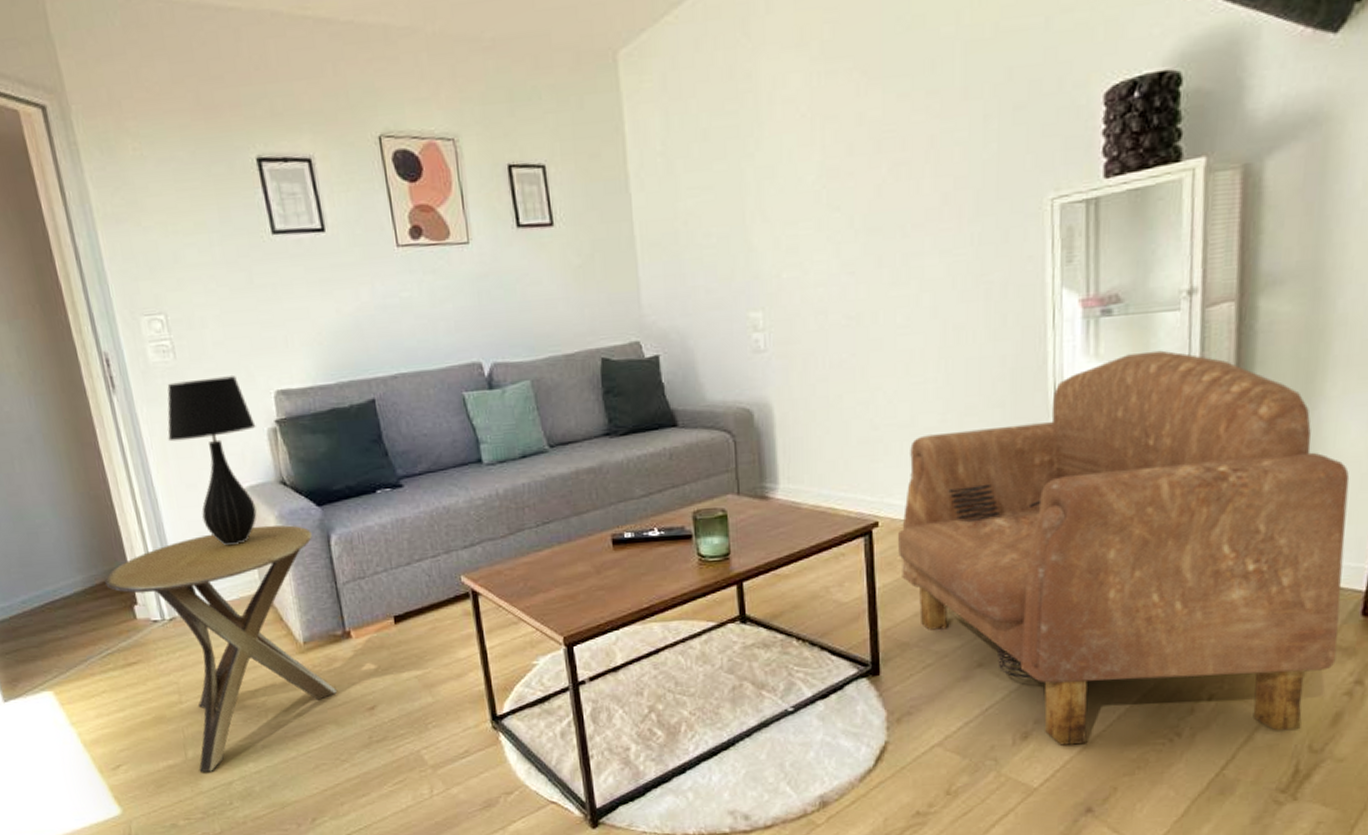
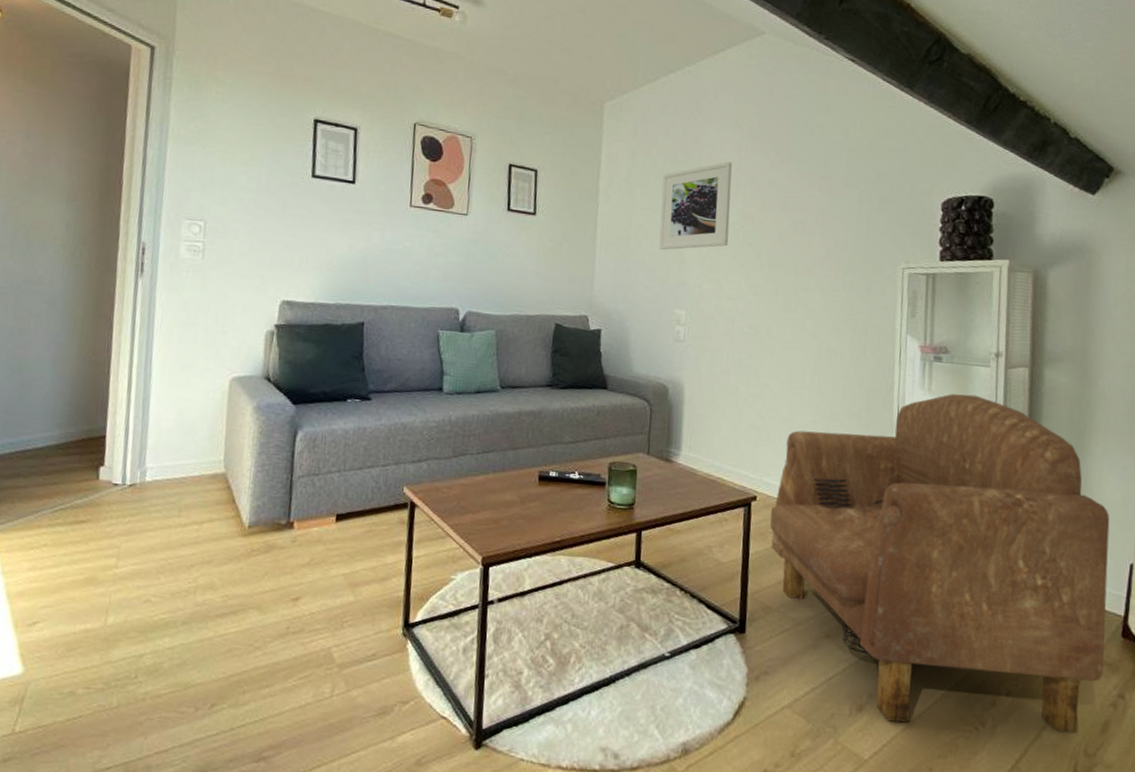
side table: present [105,525,337,772] -> none [80,412,282,641]
table lamp: present [167,376,257,546] -> none [177,277,257,427]
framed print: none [710,97,809,240] -> present [659,161,732,251]

